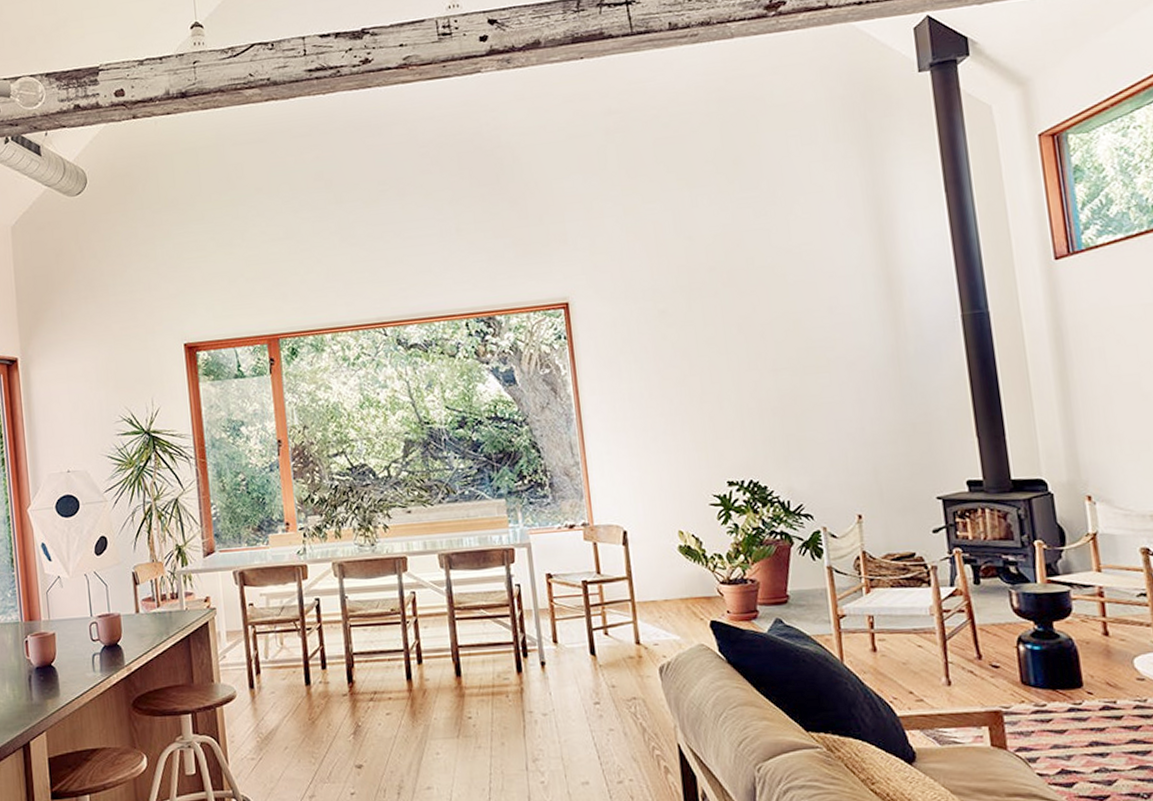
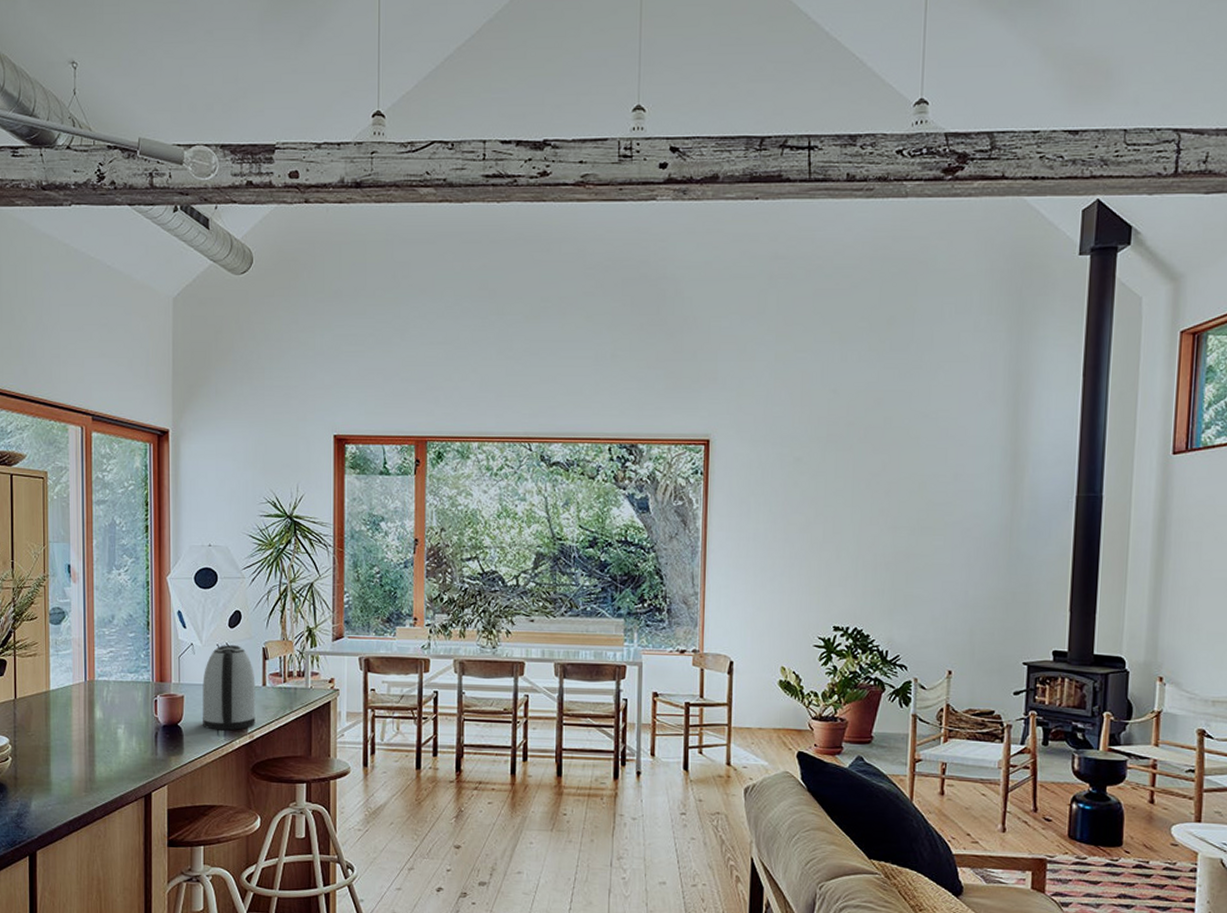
kettle: none [73,573,132,667] -> present [202,645,256,731]

